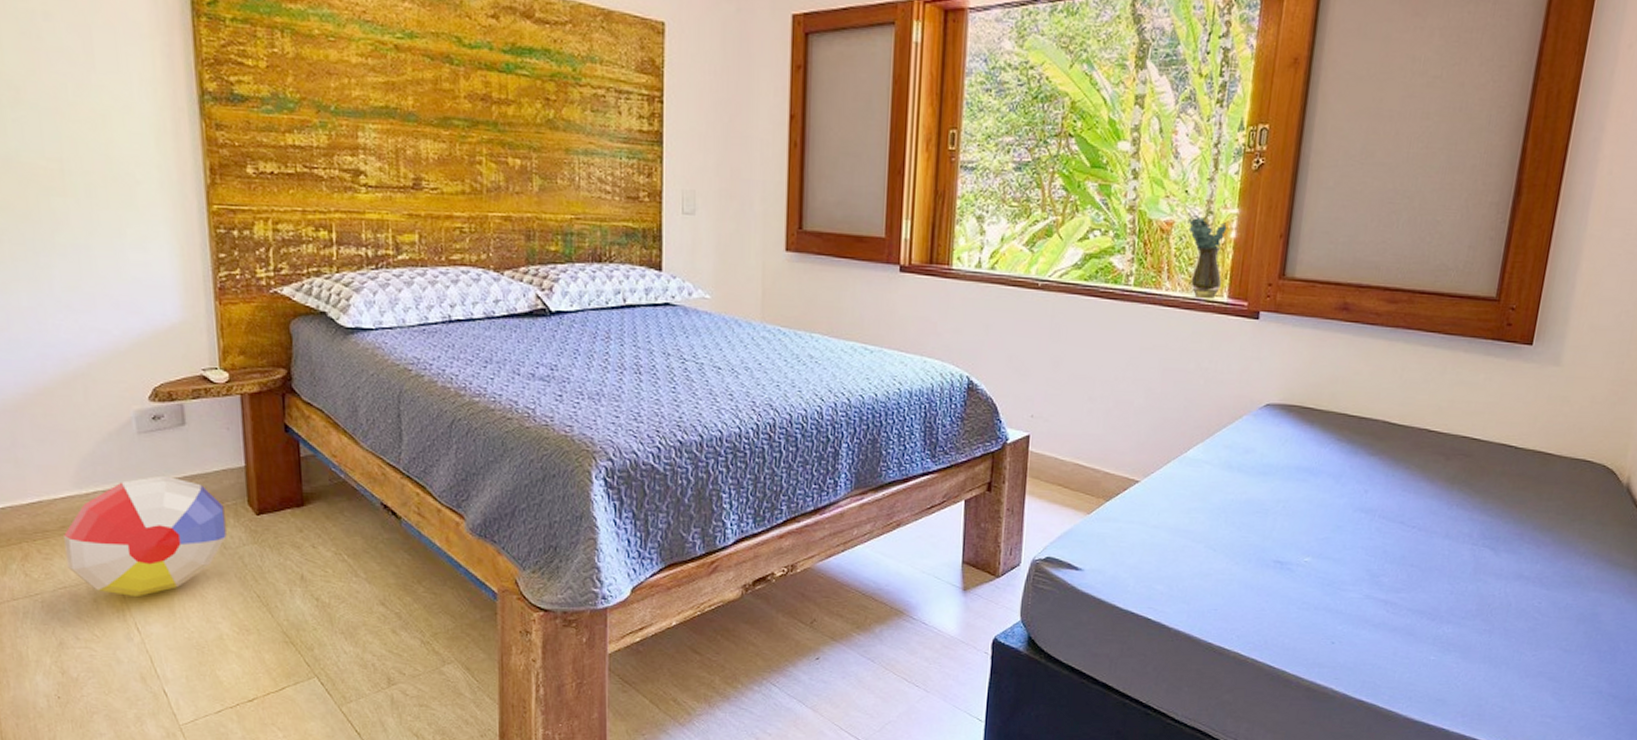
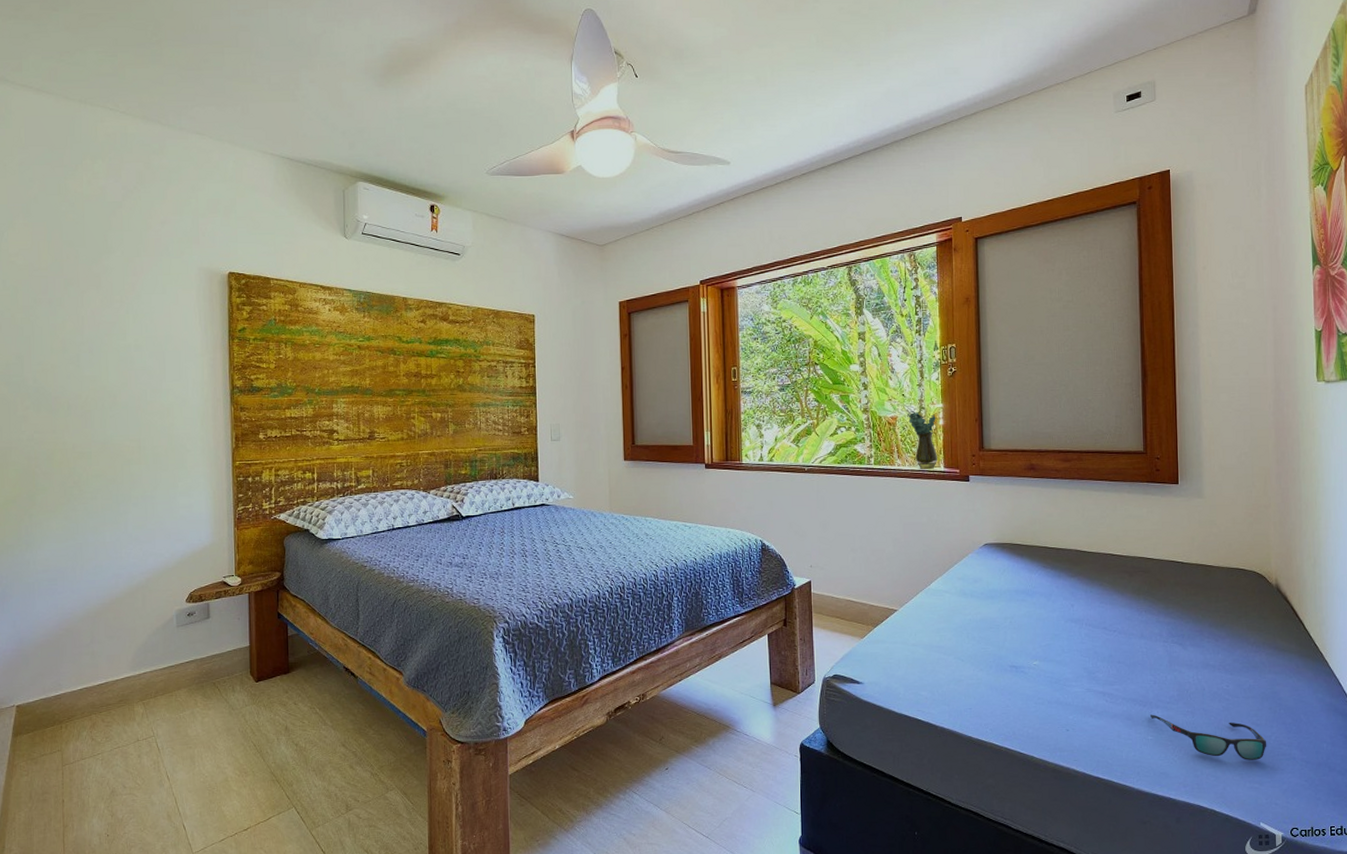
beachball: present [64,475,227,598] -> none [121,657,234,752]
sunglasses: none [1437,630,1573,691] -> present [1149,714,1267,760]

